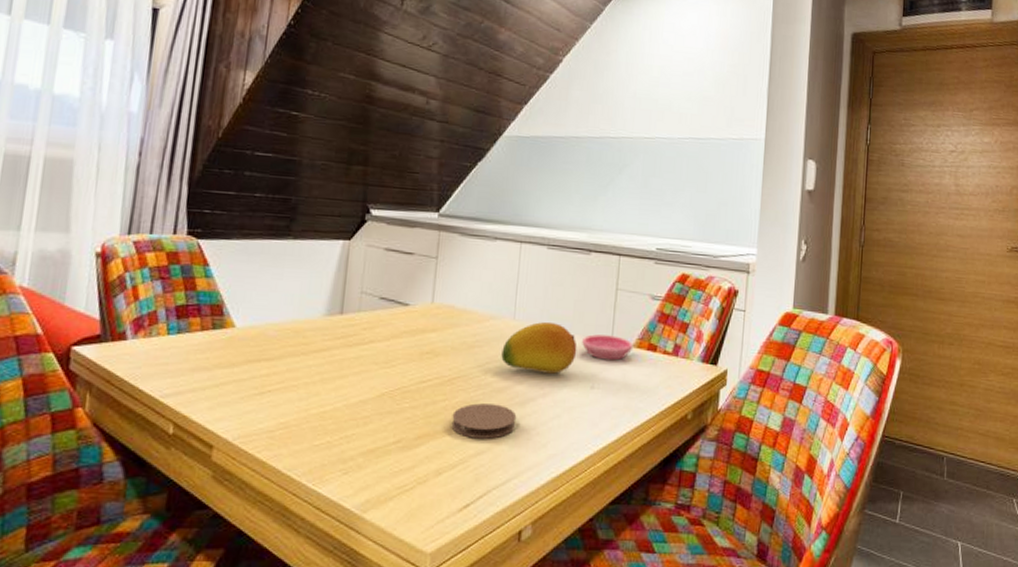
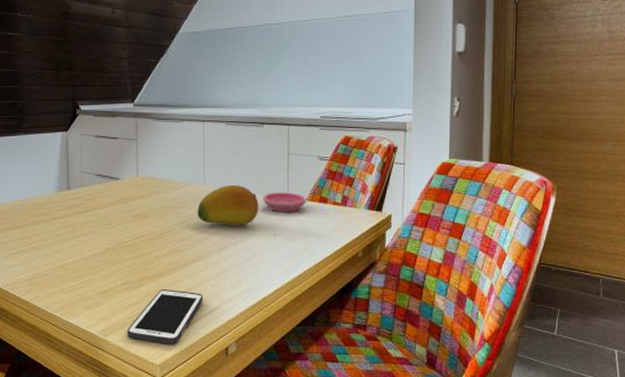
cell phone: none [393,451,498,526] -> present [127,289,204,345]
coaster: present [451,403,517,439] -> none [163,252,215,279]

